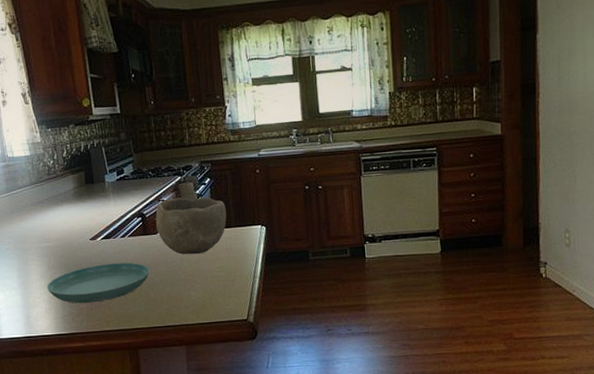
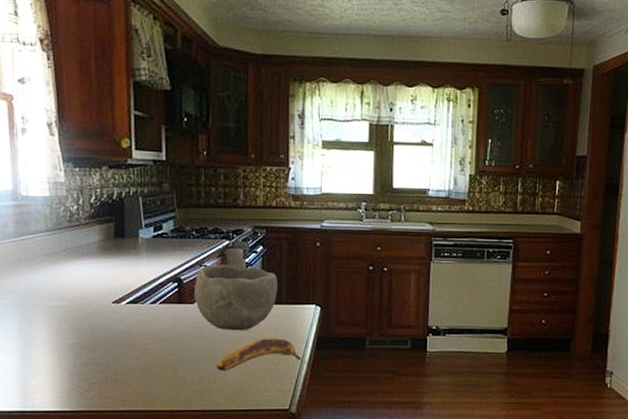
saucer: present [47,262,149,304] -> none [53,333,180,377]
banana: none [181,257,254,290] -> present [216,338,302,371]

